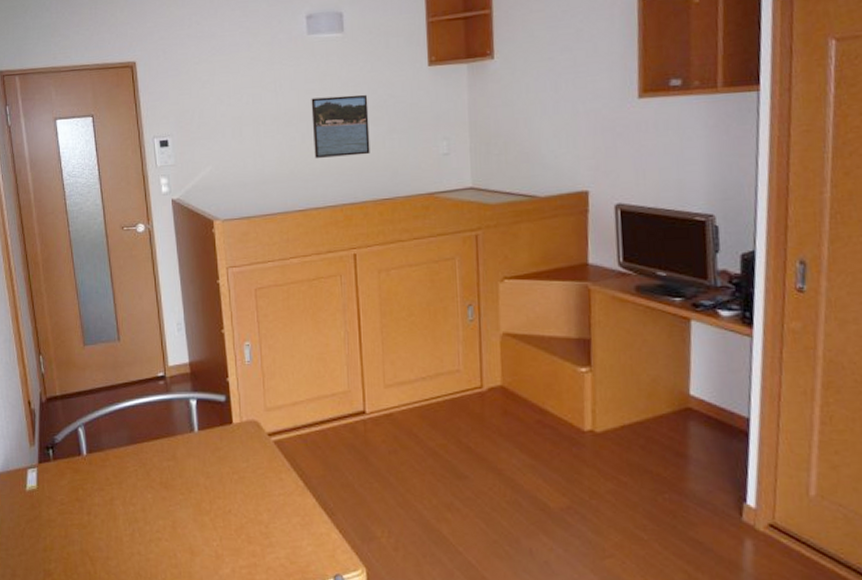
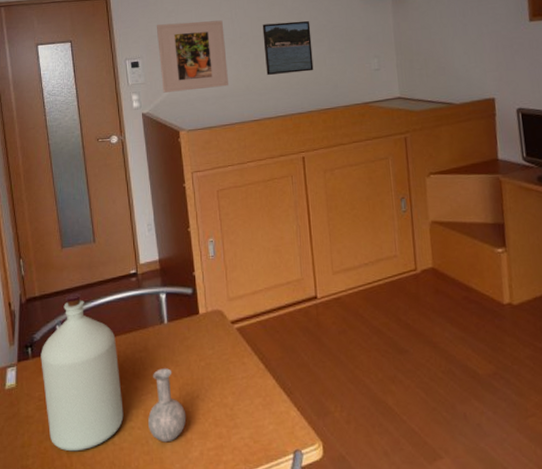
bottle: none [62,394,218,559] -> present [41,293,187,452]
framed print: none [188,93,270,176] -> present [156,20,228,93]

